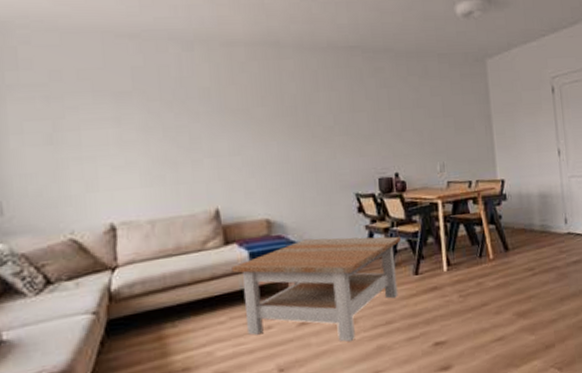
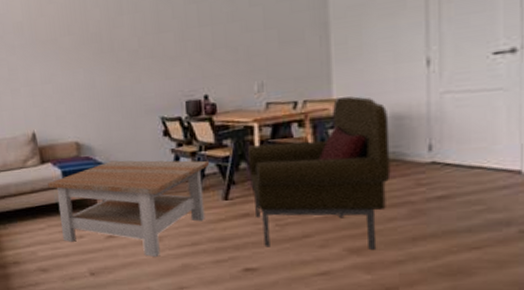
armchair: none [433,178,542,319] -> present [247,96,391,251]

